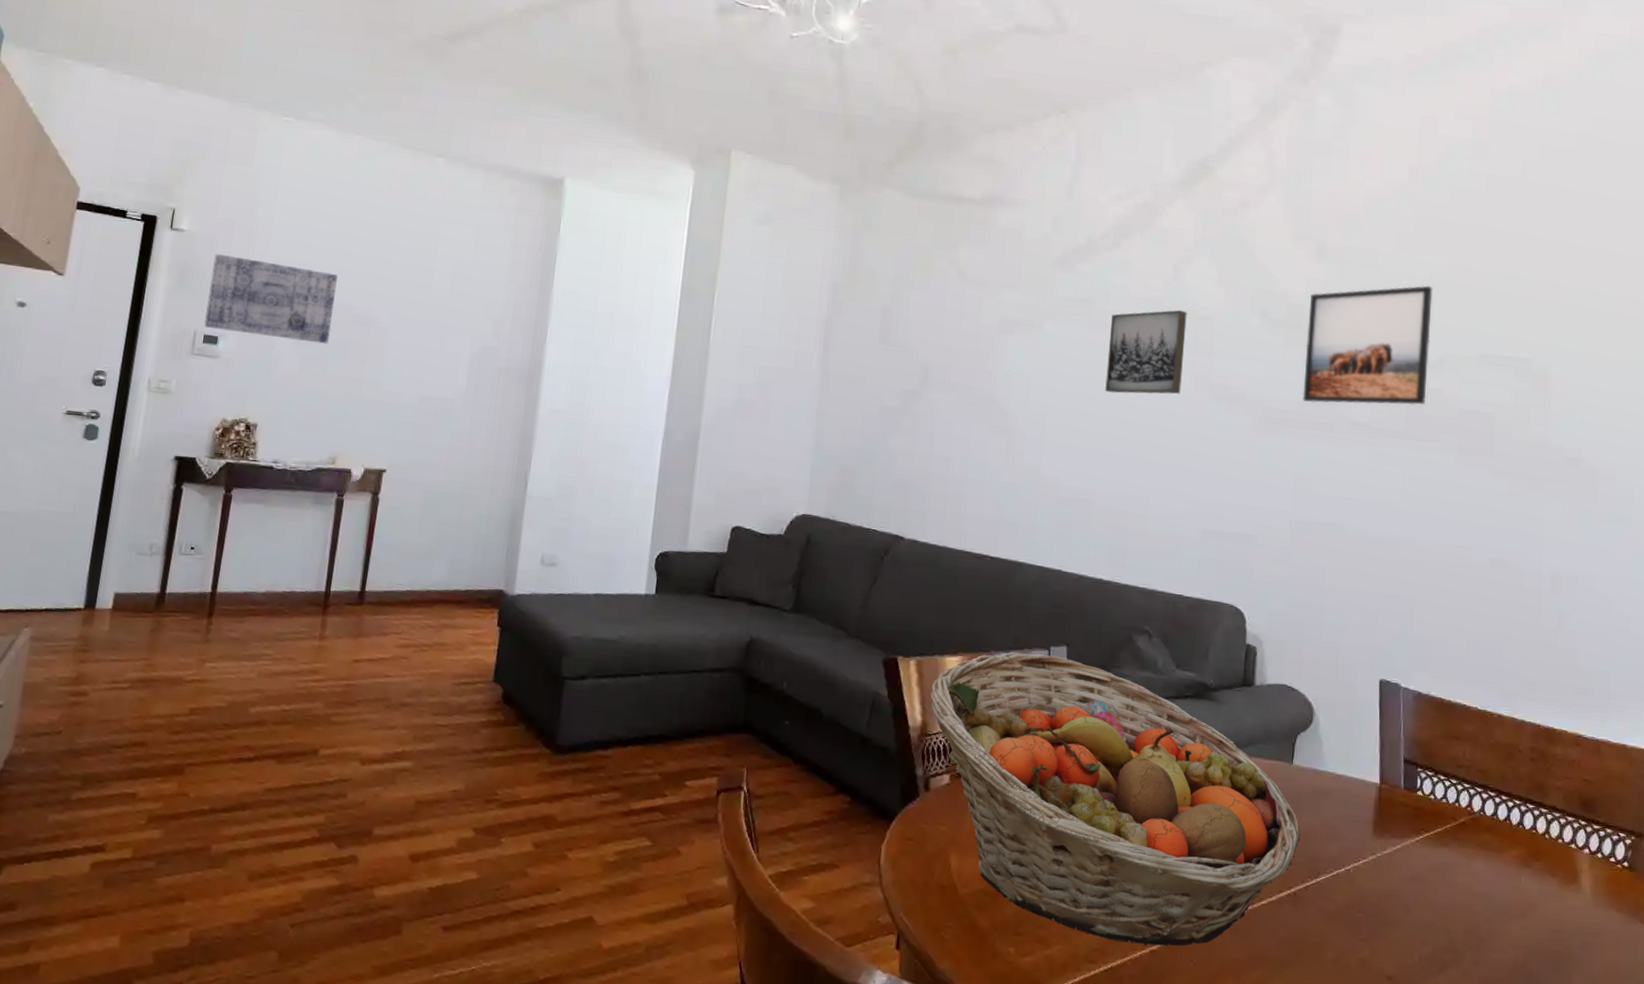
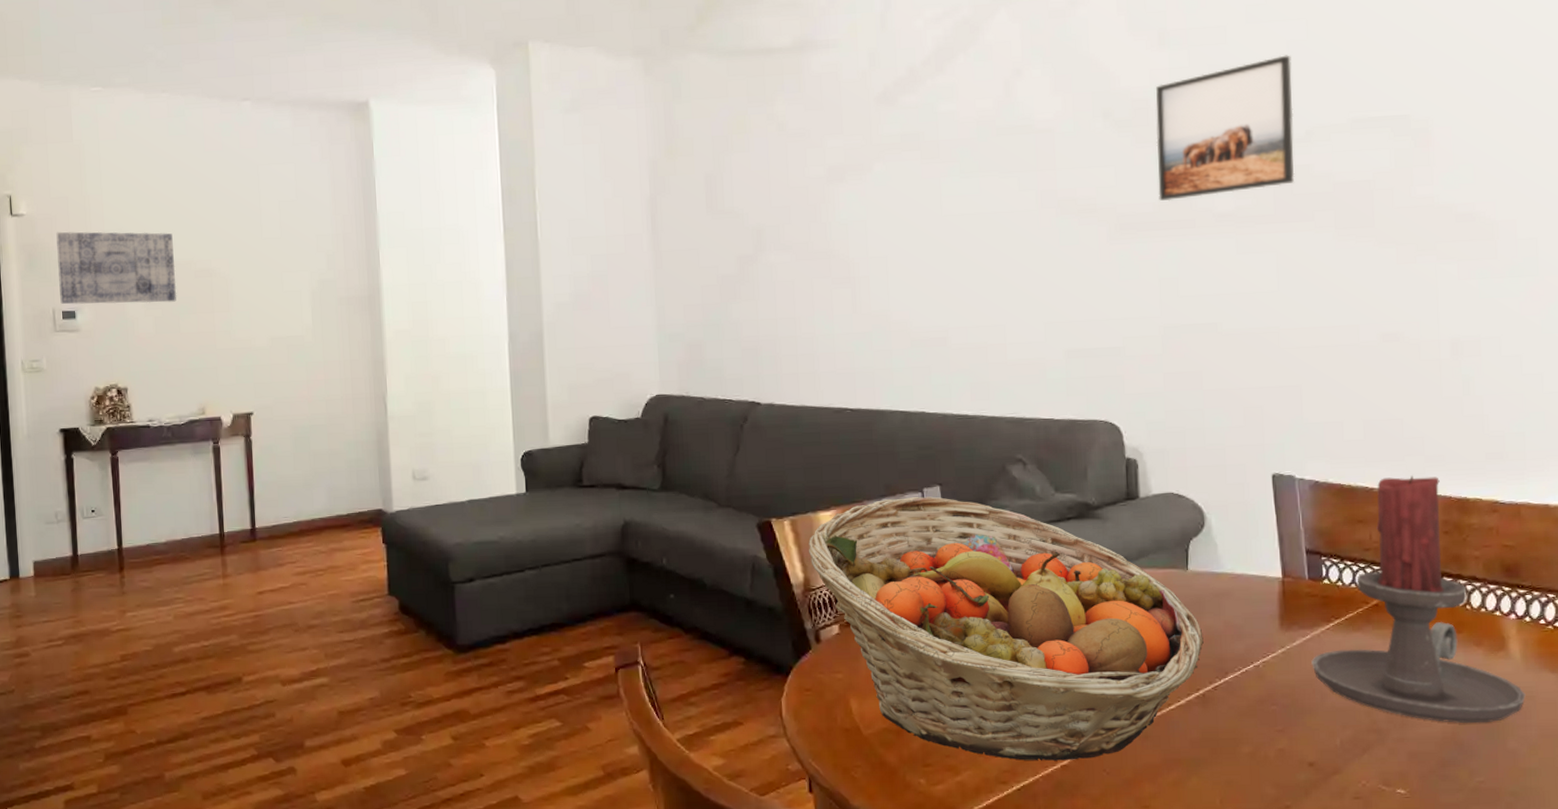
wall art: present [1105,310,1187,394] -> none [944,127,1027,225]
candle holder: none [1399,698,1593,956] -> present [1311,475,1526,724]

